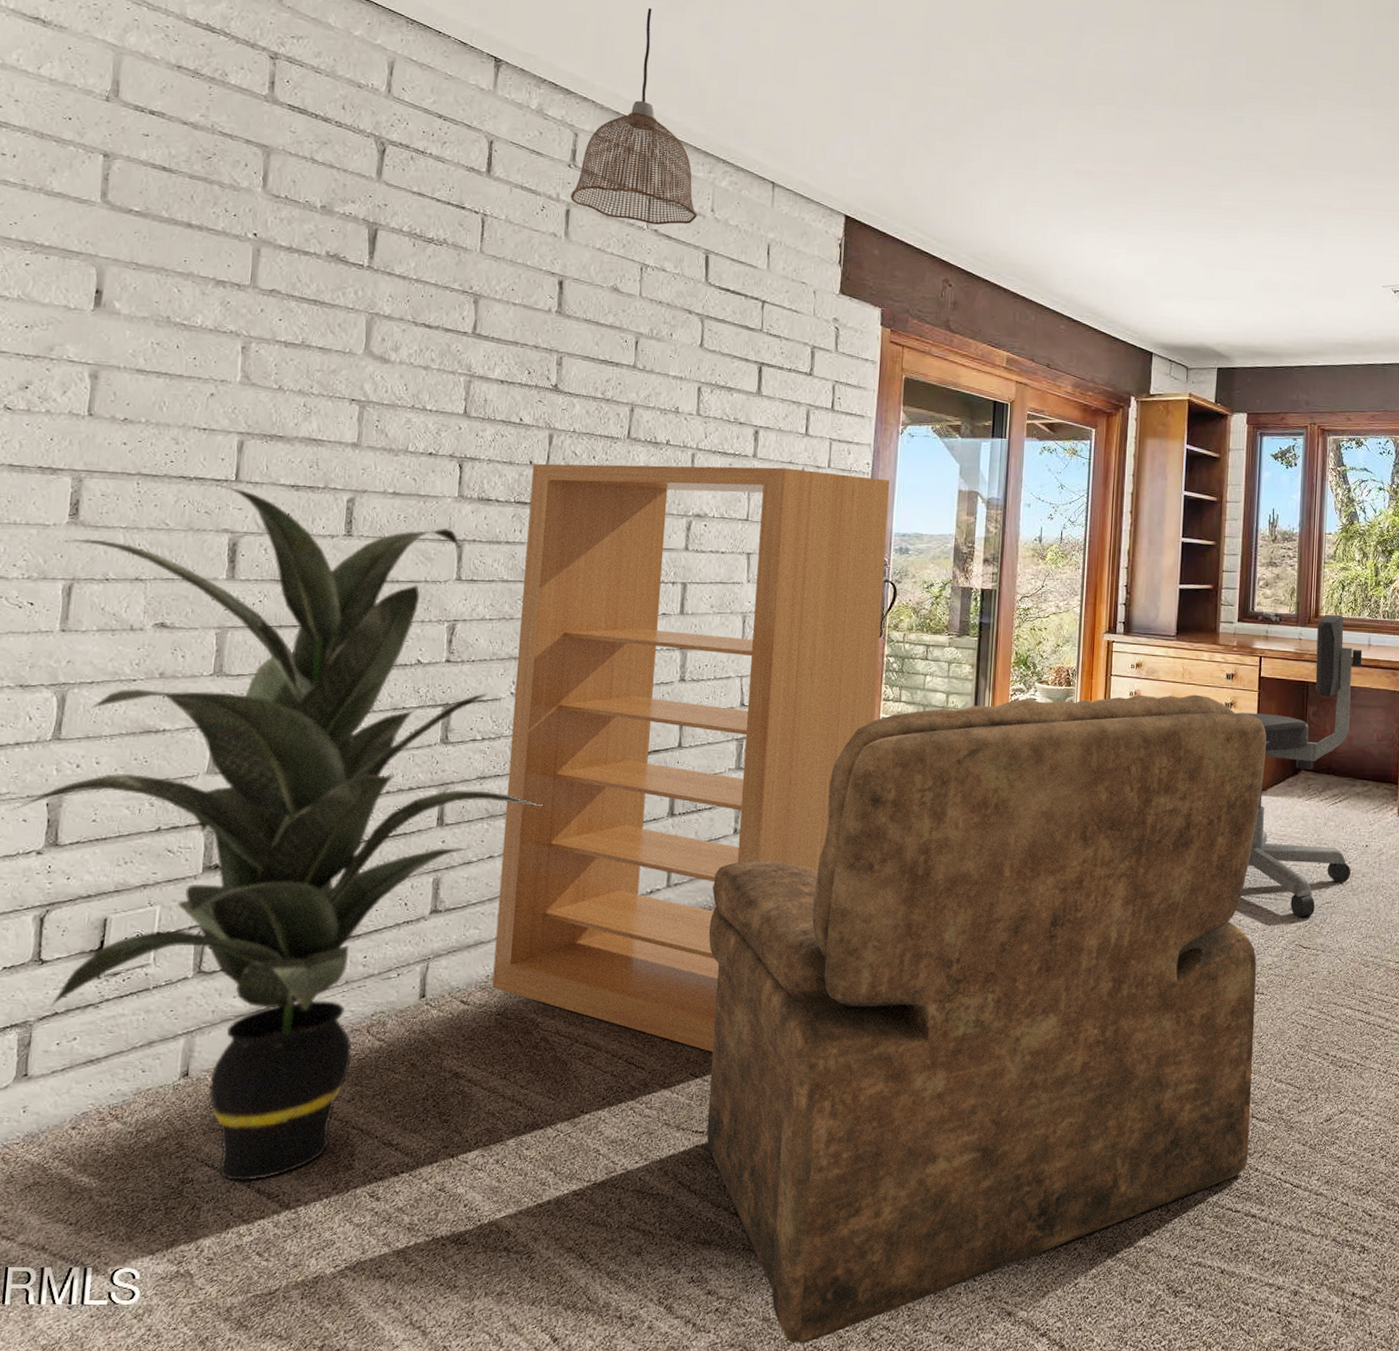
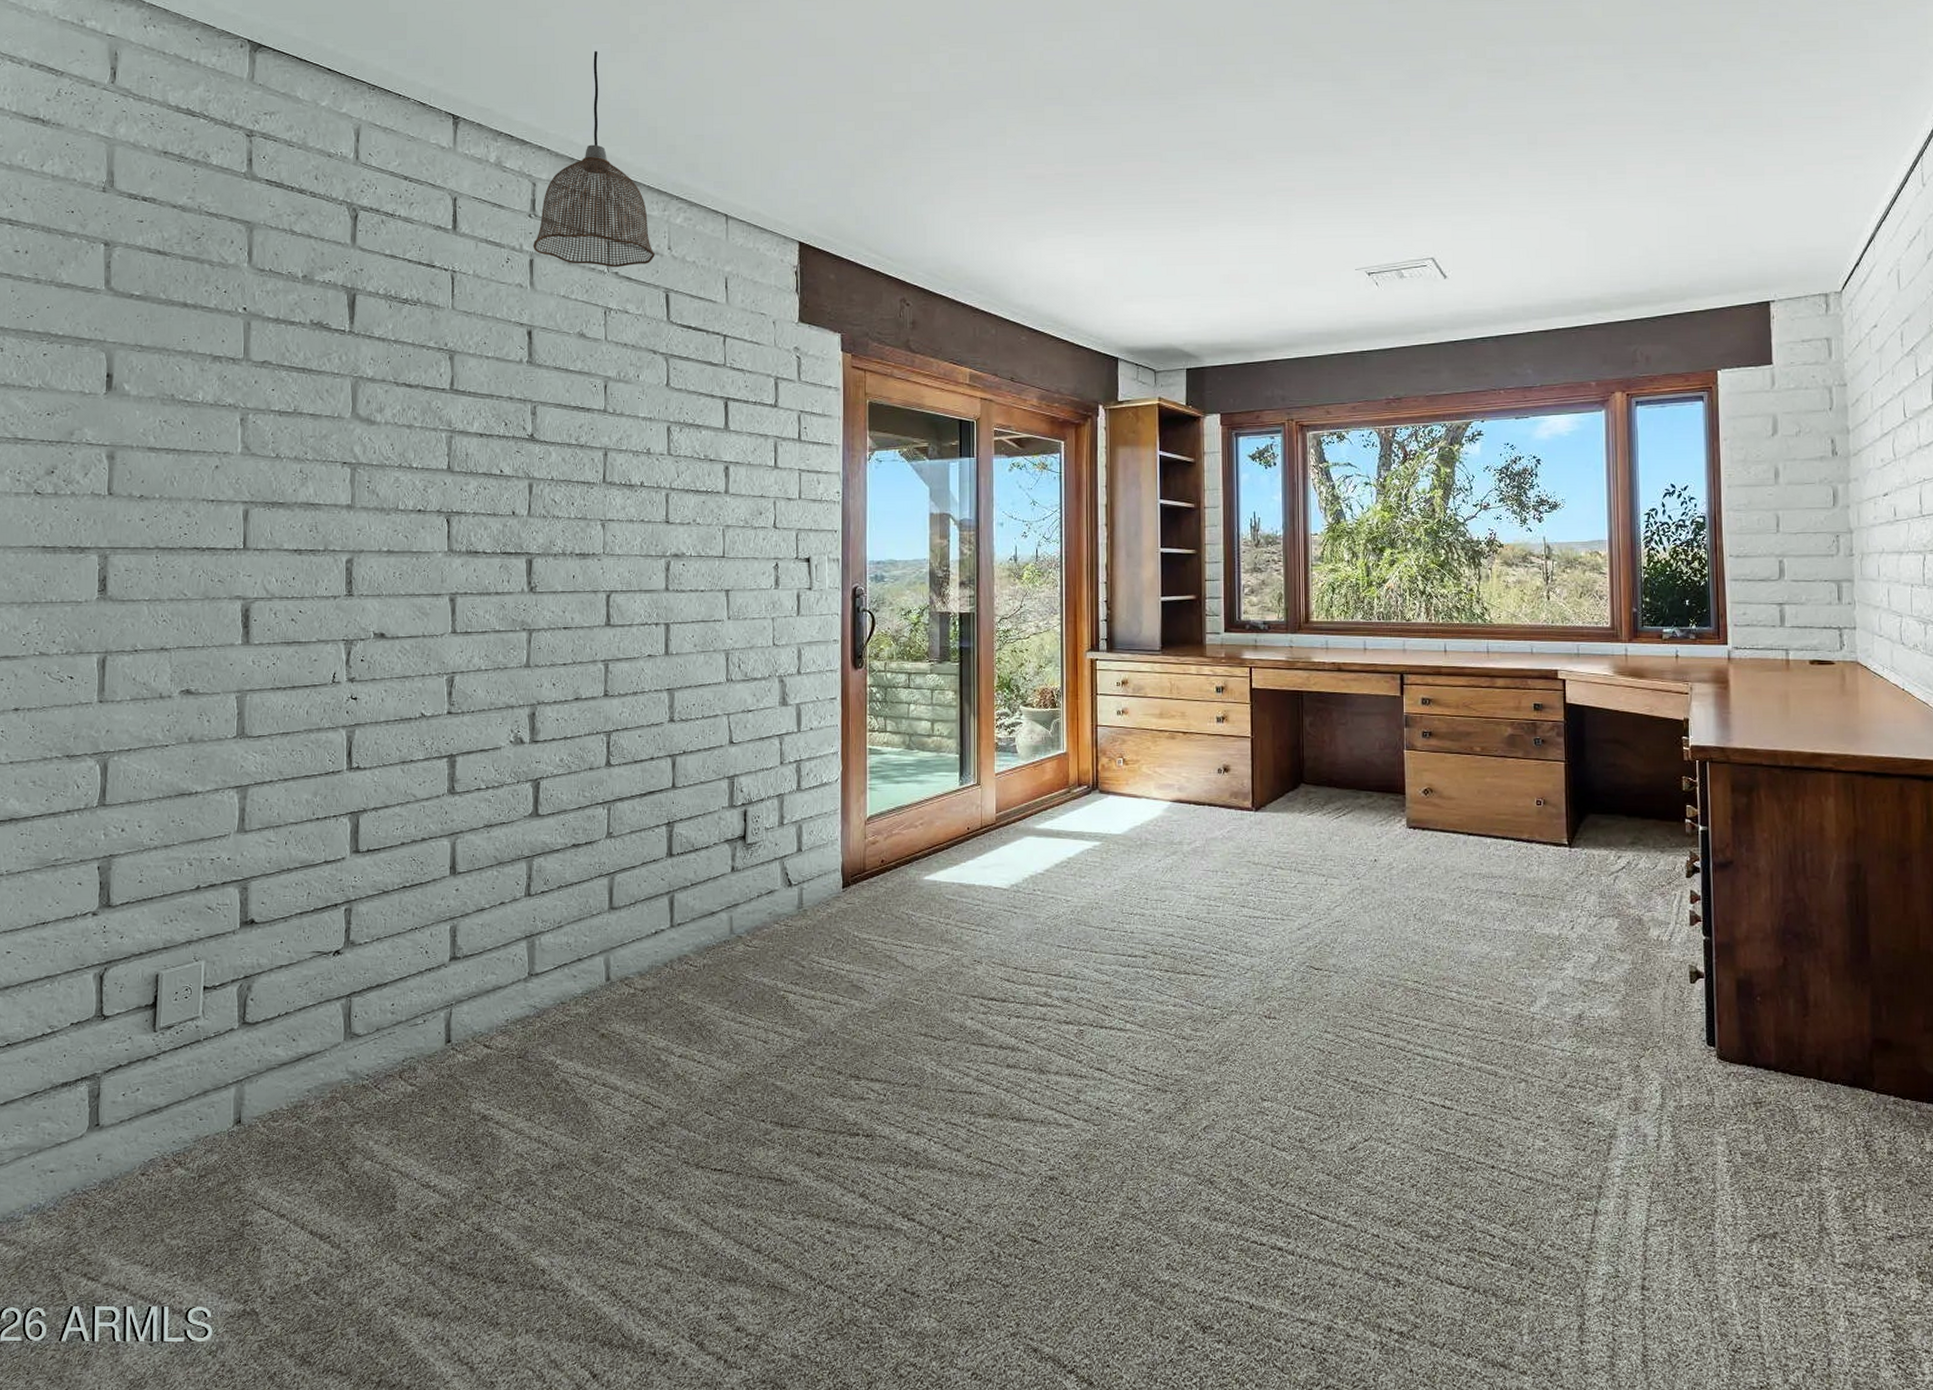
indoor plant: present [10,484,545,1181] -> none [66,553,550,1223]
bookshelf: present [492,463,890,1052] -> none [512,502,862,1090]
armchair: present [706,694,1266,1345] -> none [713,710,1271,1381]
office chair: present [1236,614,1363,918] -> none [1228,619,1361,938]

